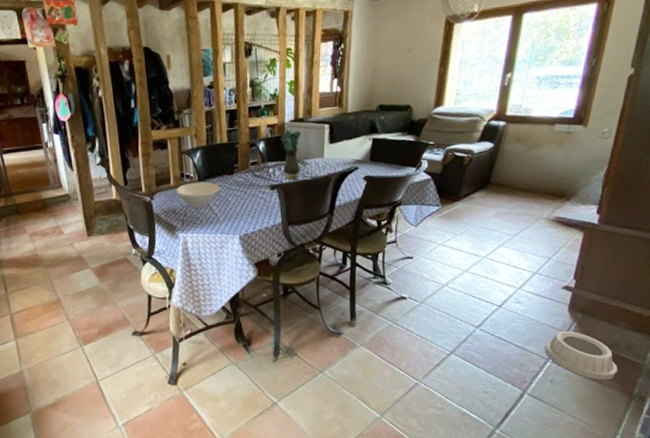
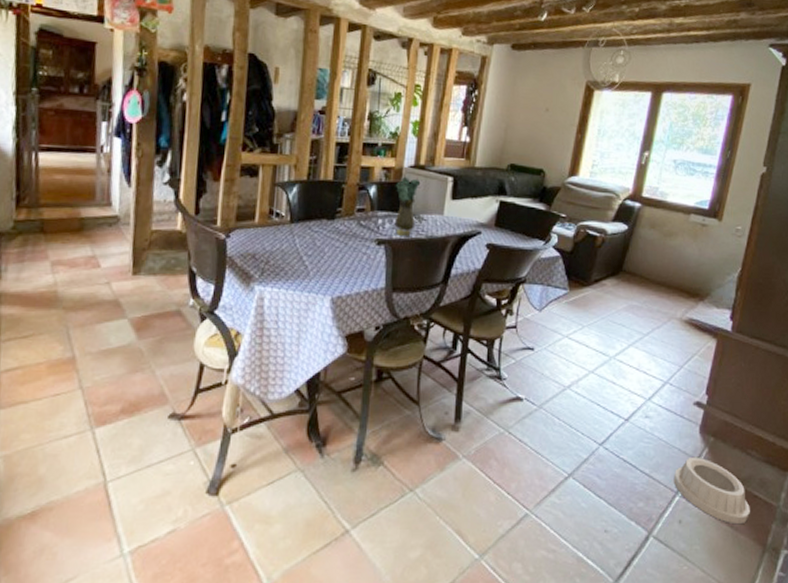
bowl: present [176,181,220,209] -> none [260,223,316,257]

